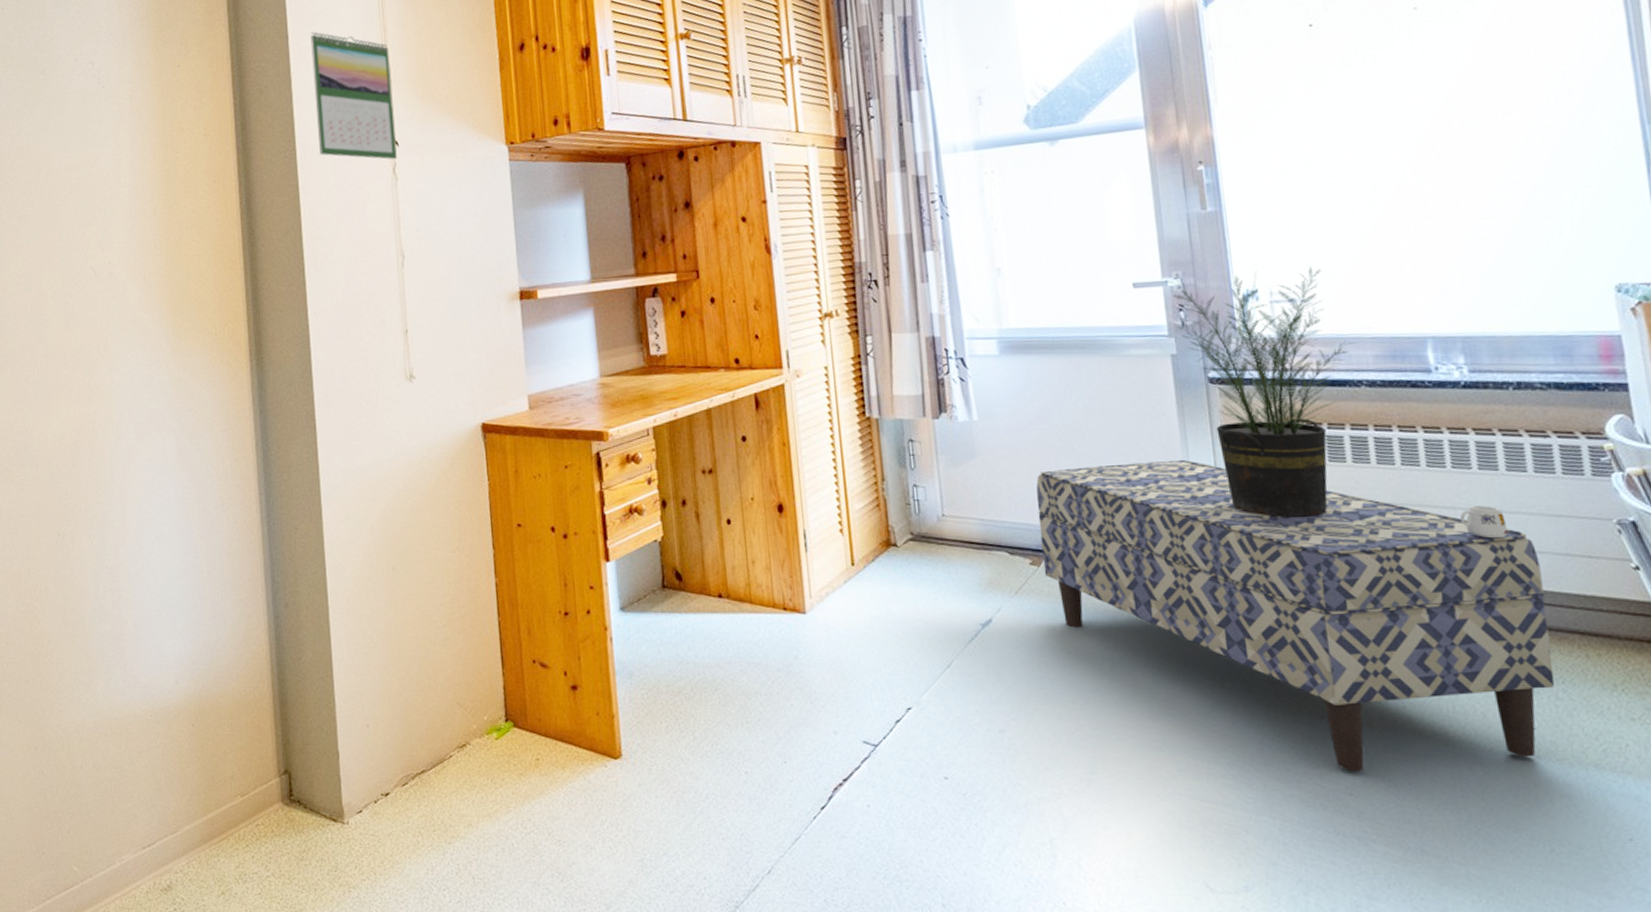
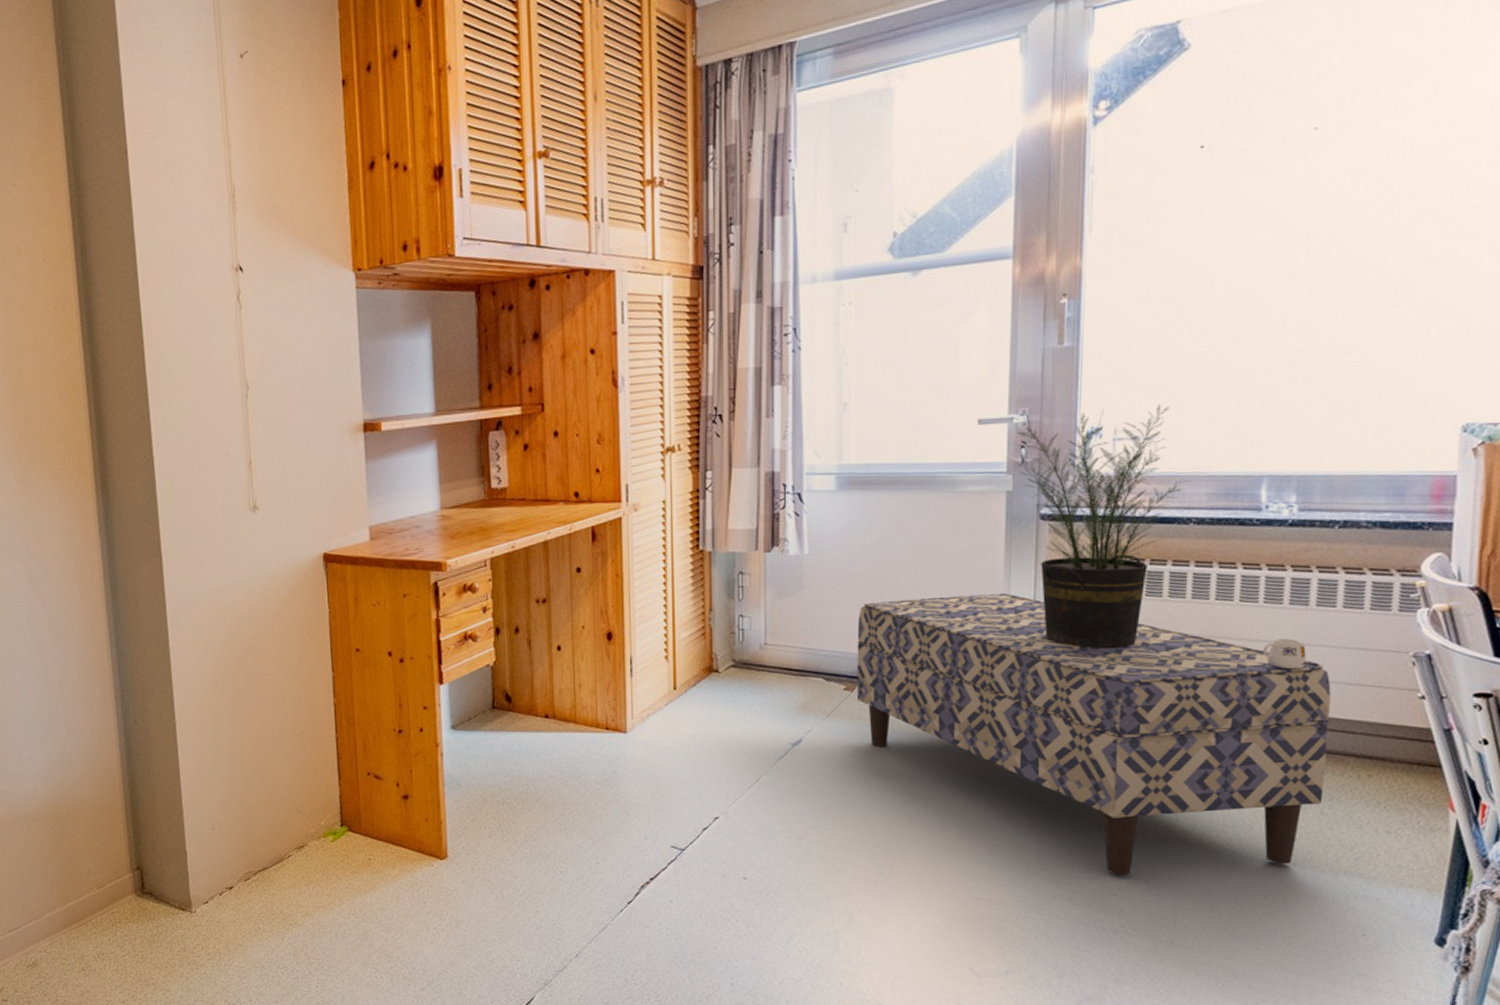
calendar: present [310,31,397,160] -> none [150,147,241,287]

